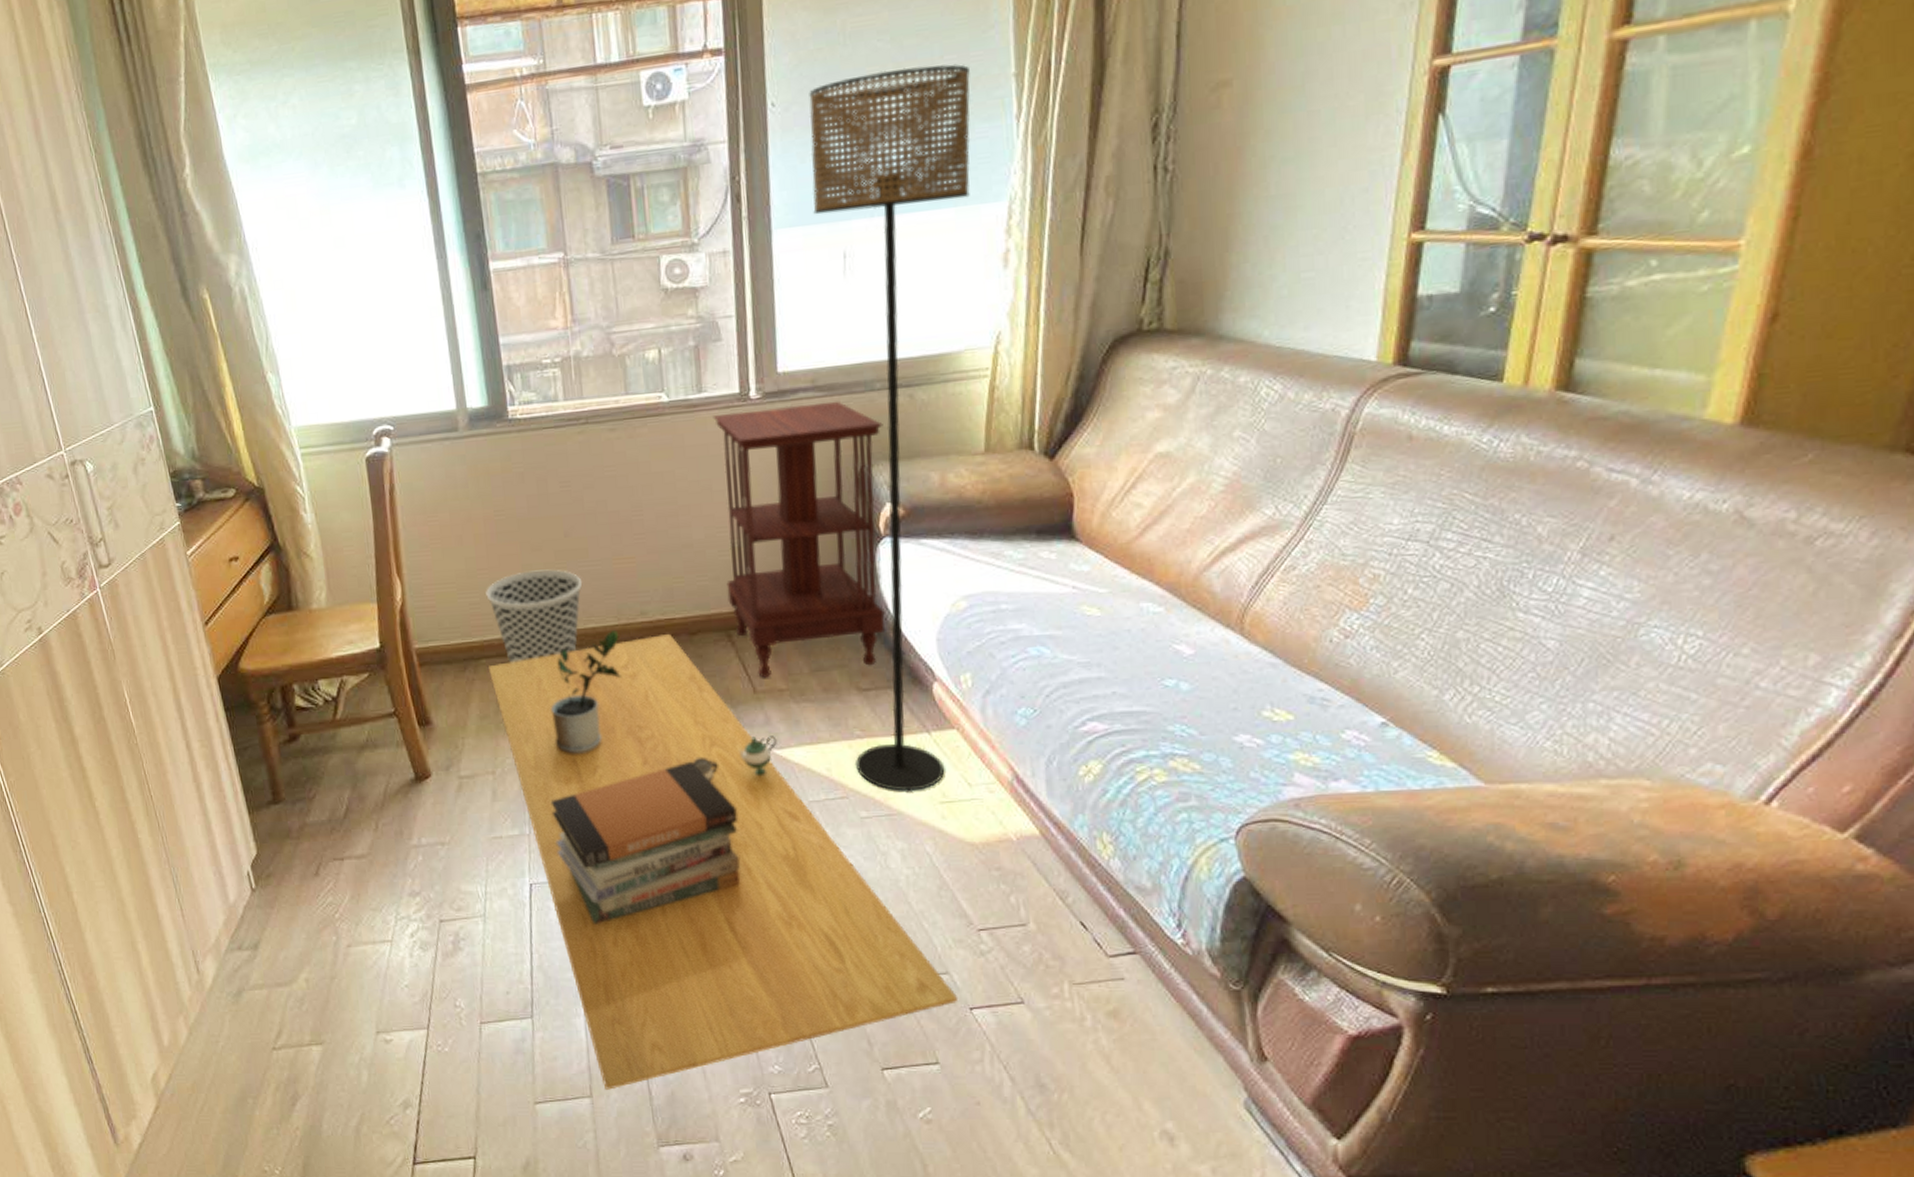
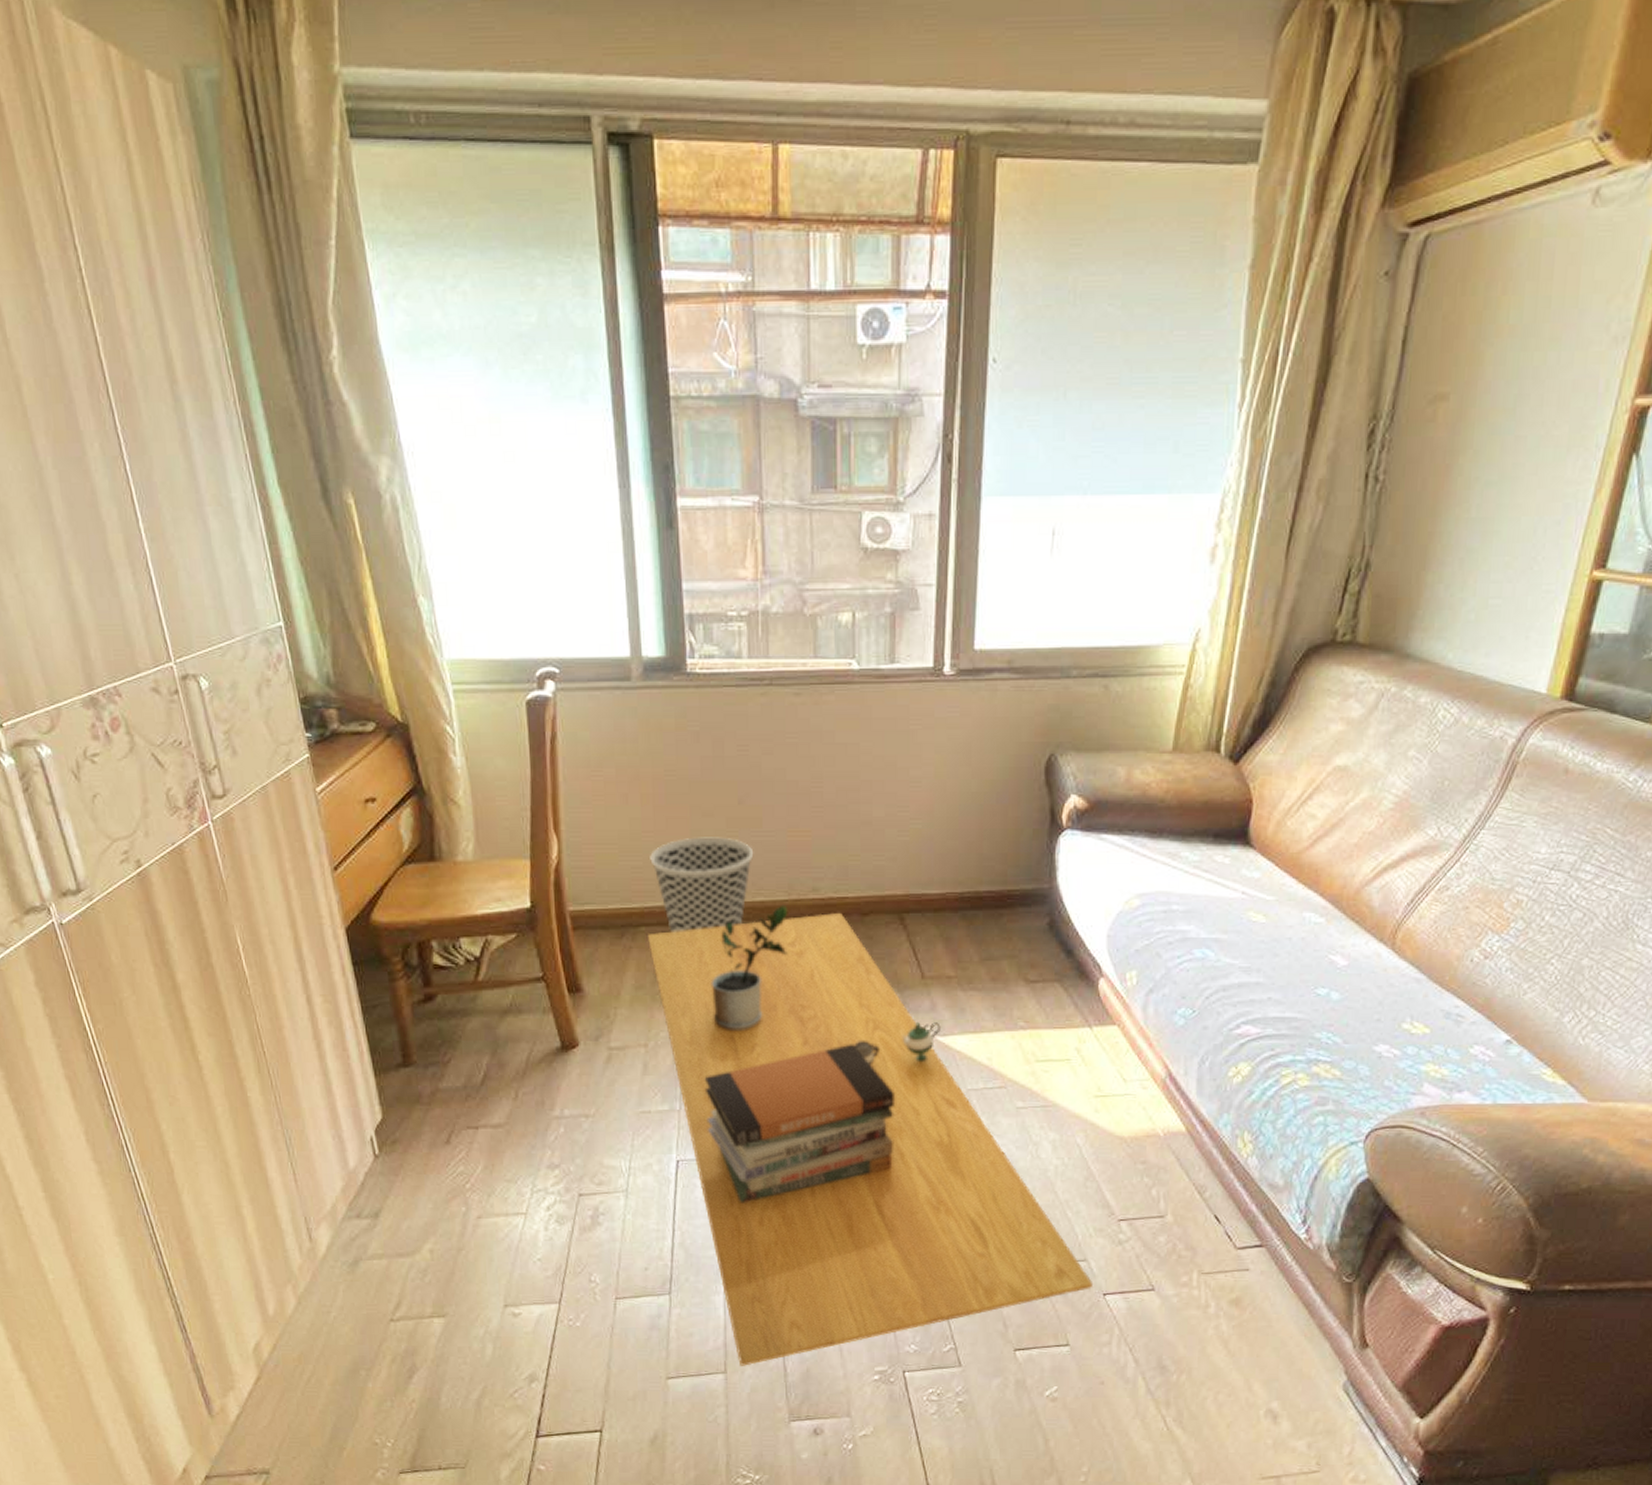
side table: present [712,401,885,678] -> none [903,685,1076,964]
floor lamp: present [809,63,970,792] -> none [1015,338,1198,1085]

